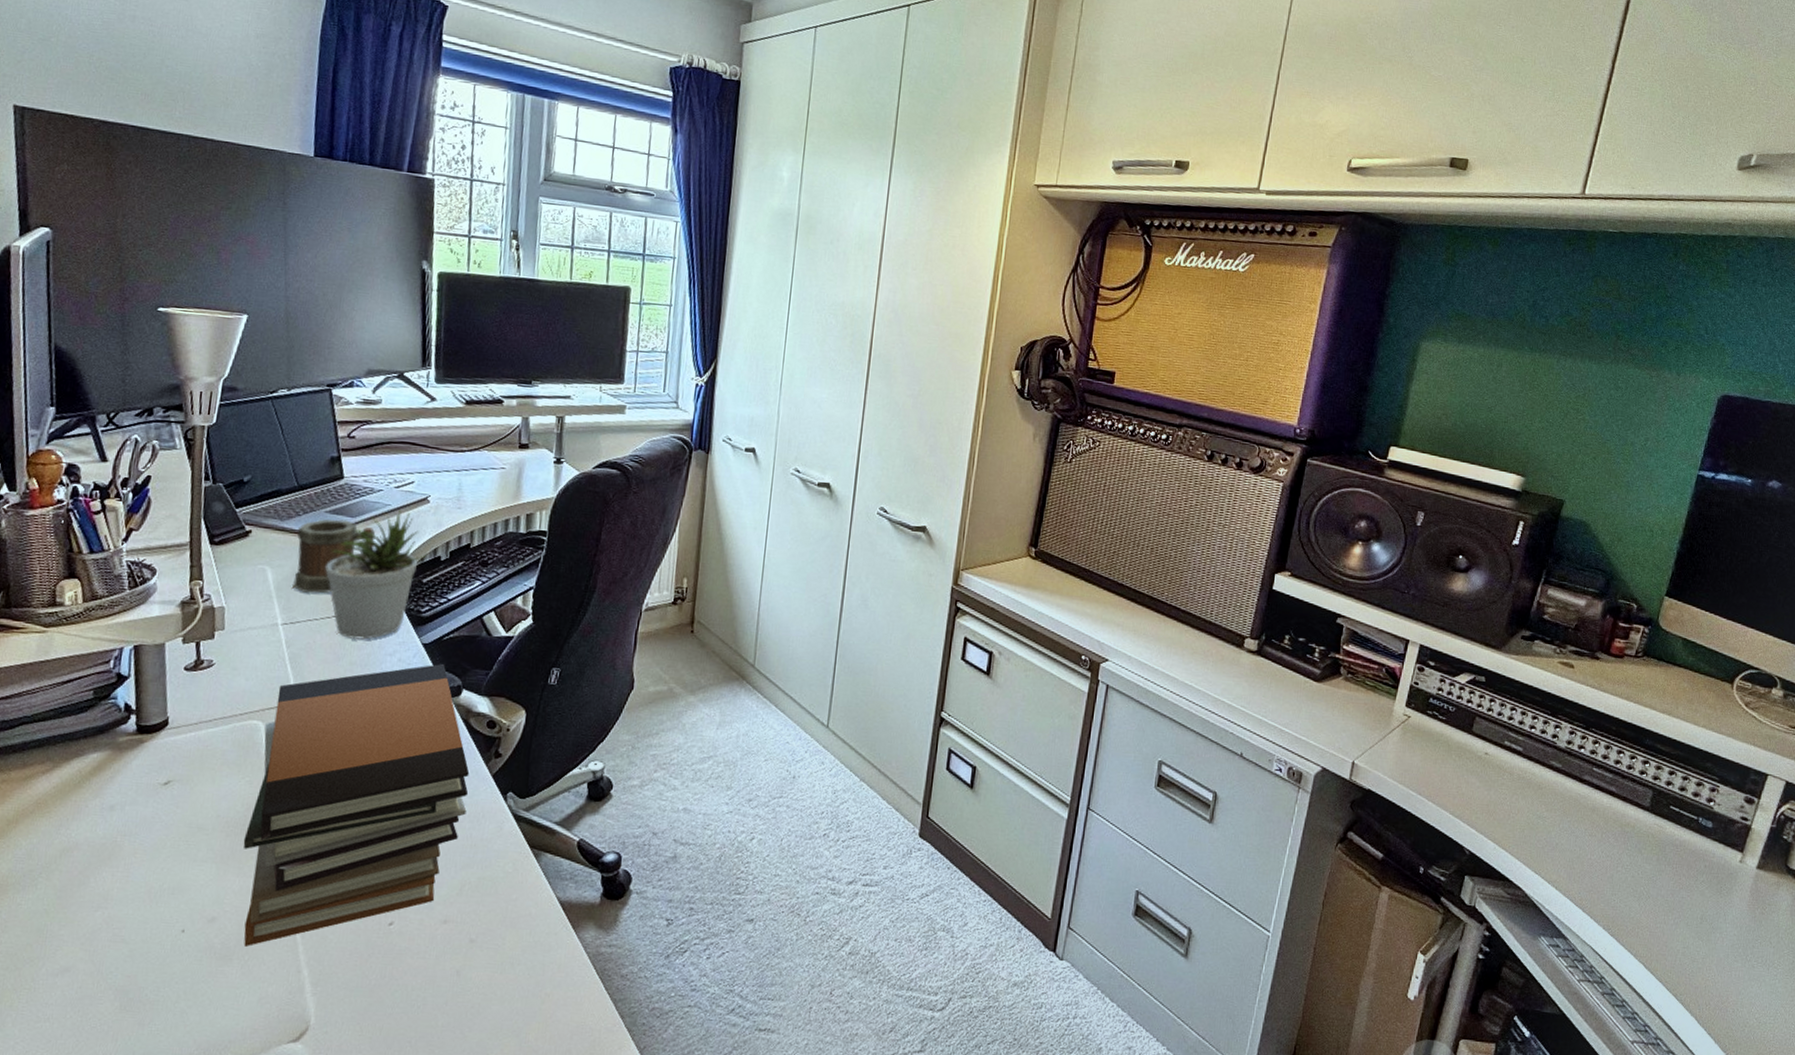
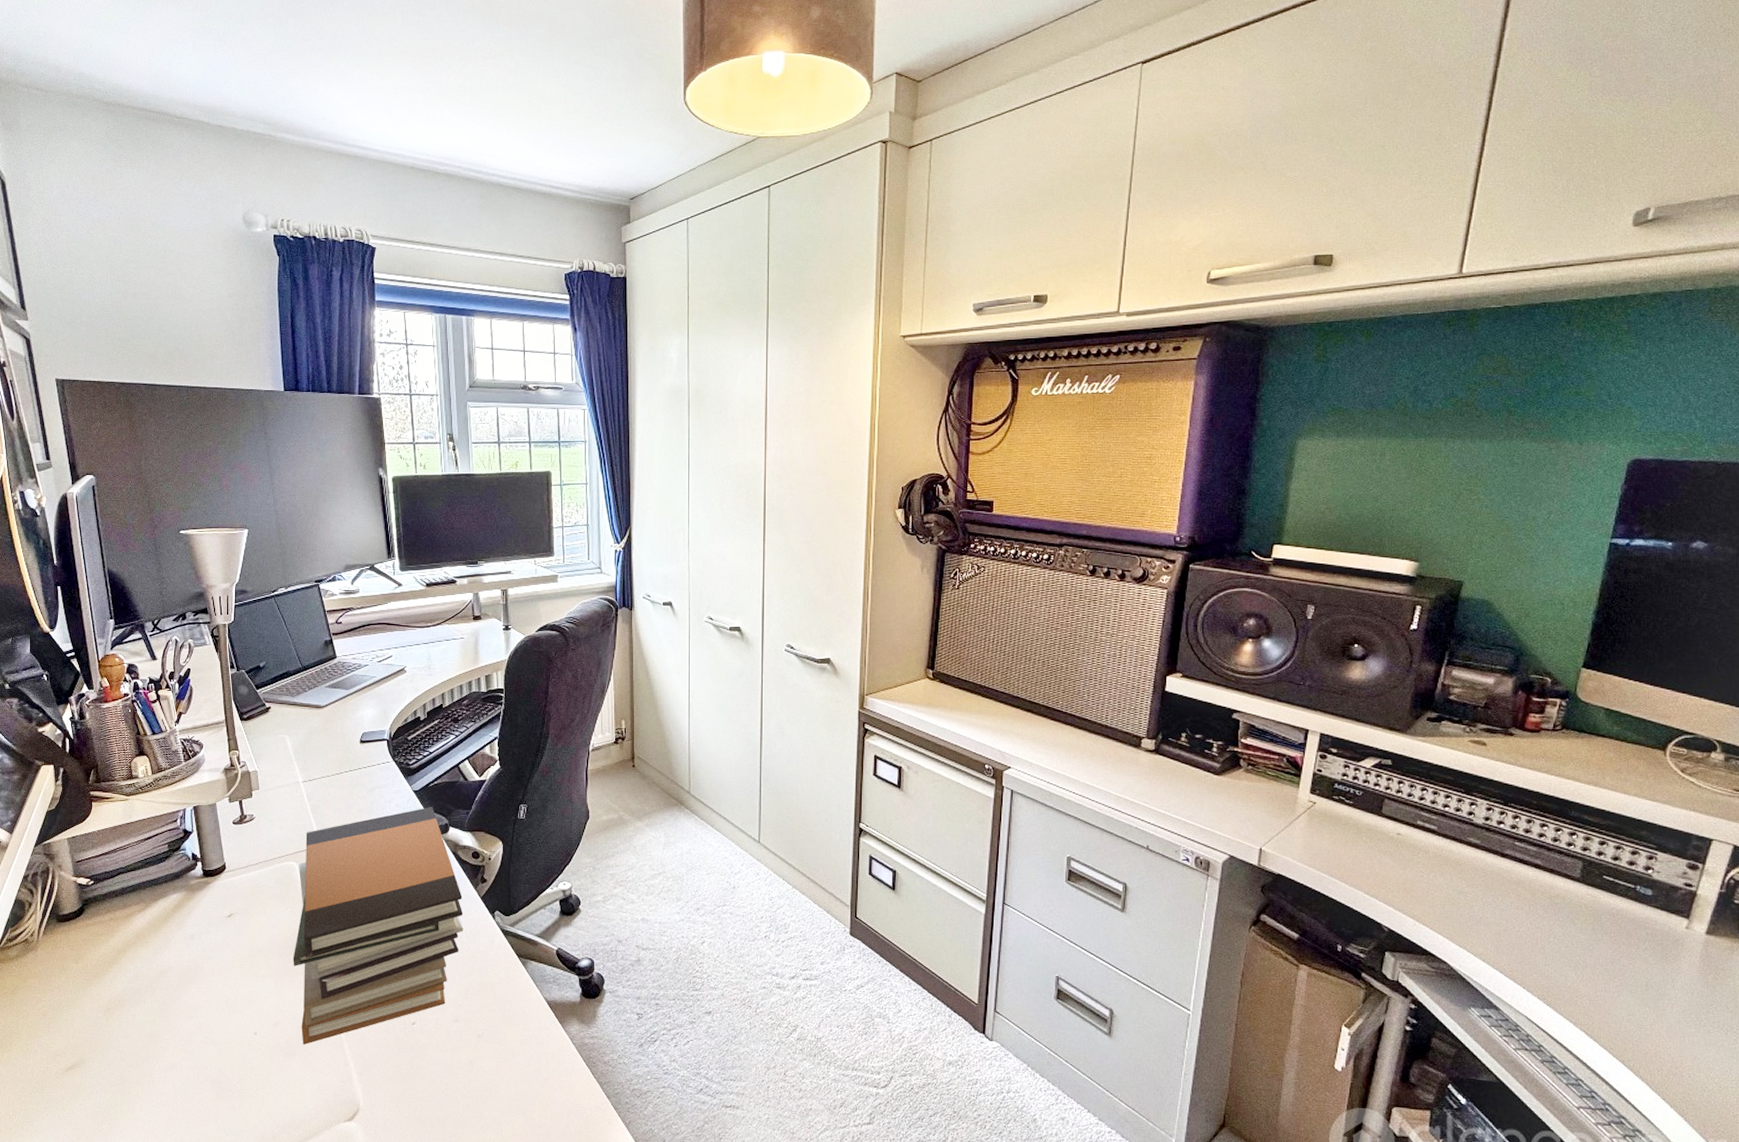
mug: present [293,519,376,594] -> none [306,692,367,756]
potted plant: present [325,509,428,640] -> none [331,680,410,790]

